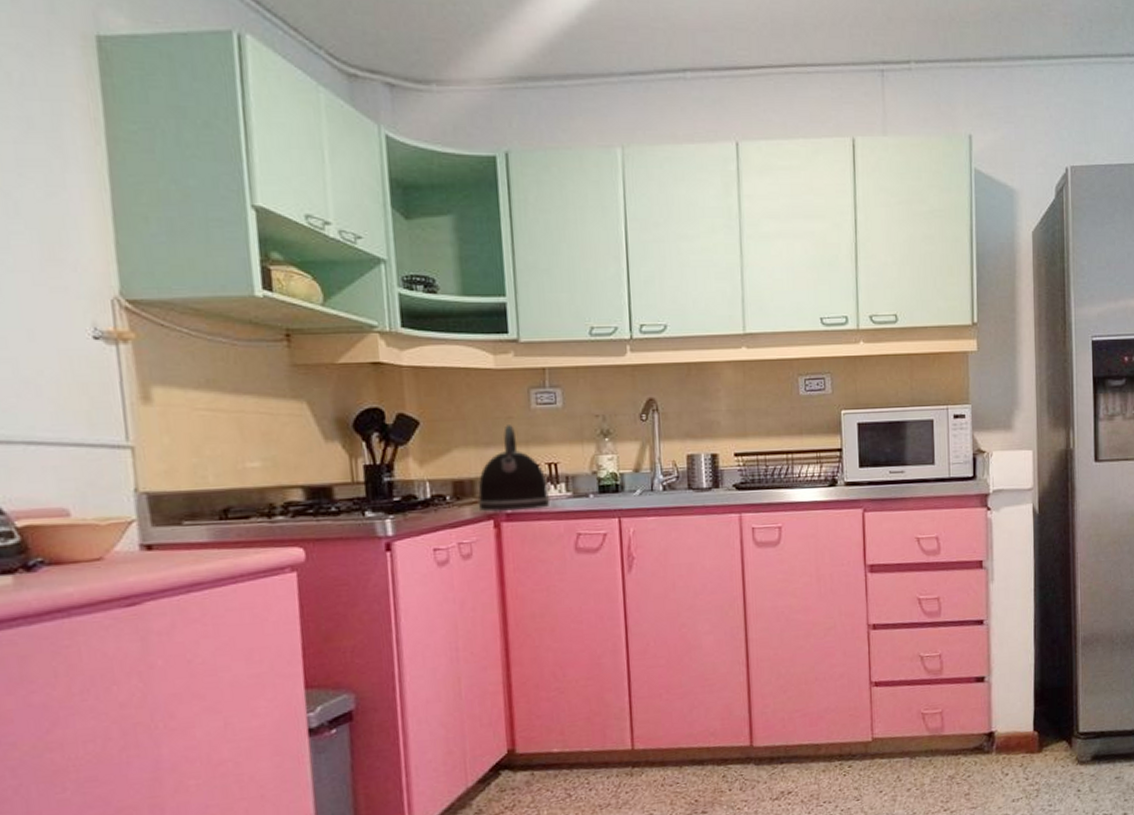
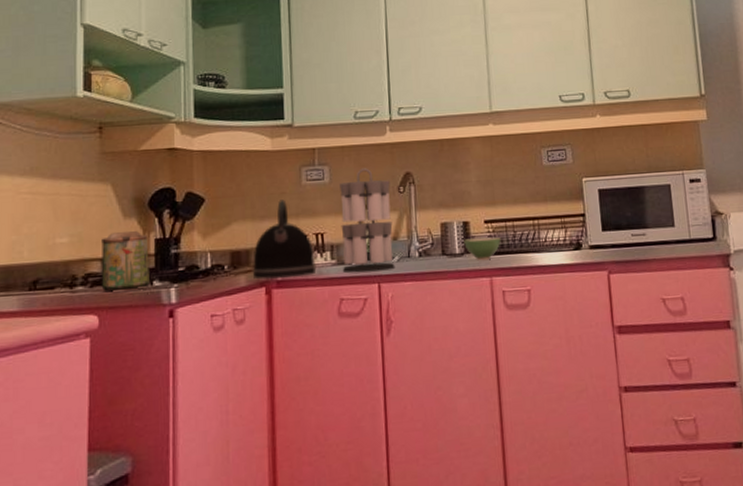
canister: none [300,455,361,523] -> present [101,230,150,292]
spice rack: none [574,392,637,507] -> present [340,168,395,274]
bowl: none [710,471,752,497] -> present [463,237,501,261]

